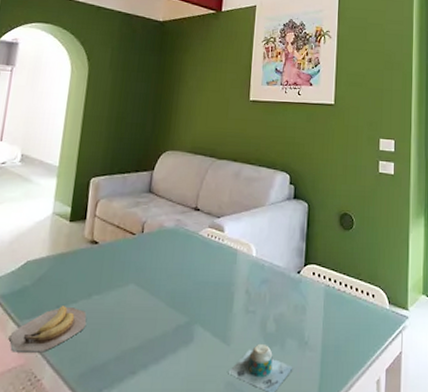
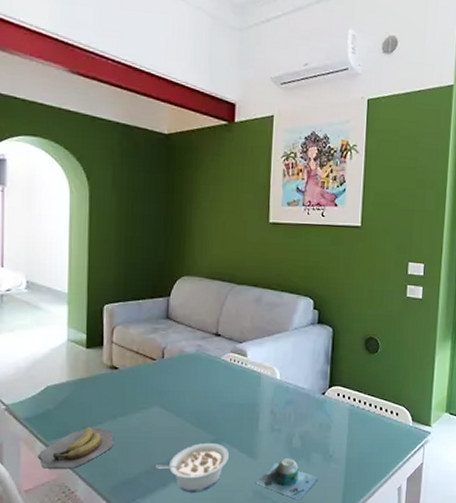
legume: none [126,326,203,383] -> present [156,443,230,492]

